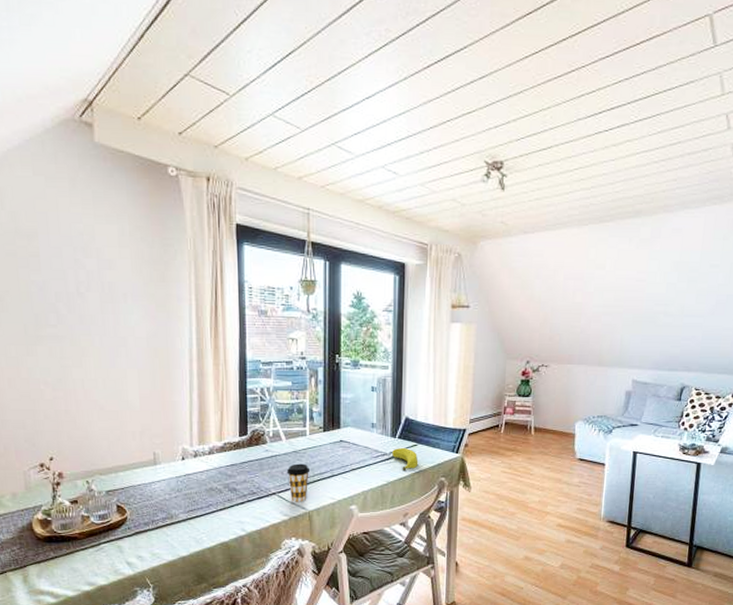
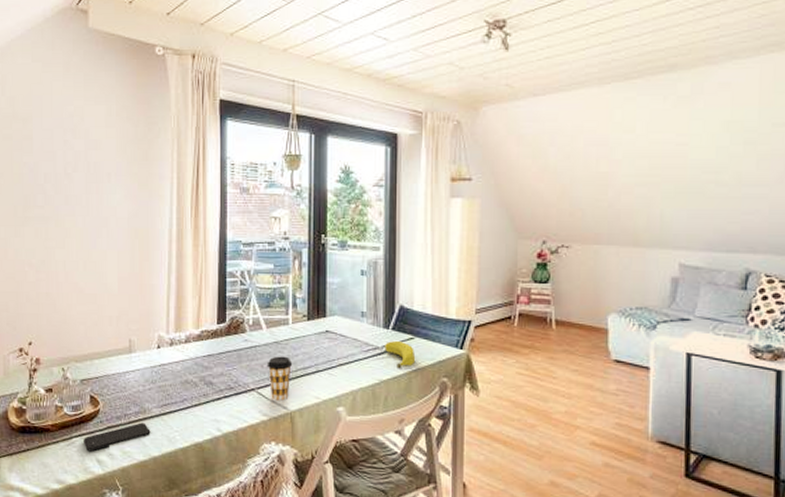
smartphone: none [112,527,179,555] -> present [84,422,151,452]

